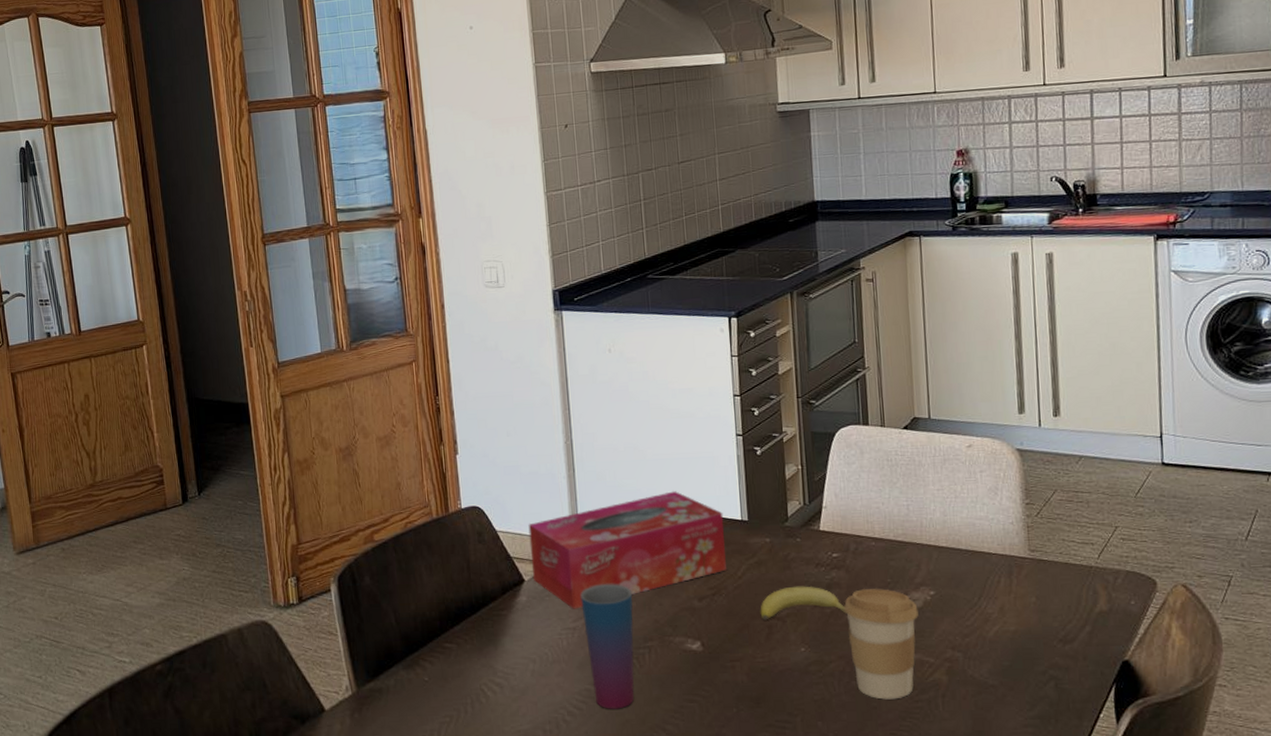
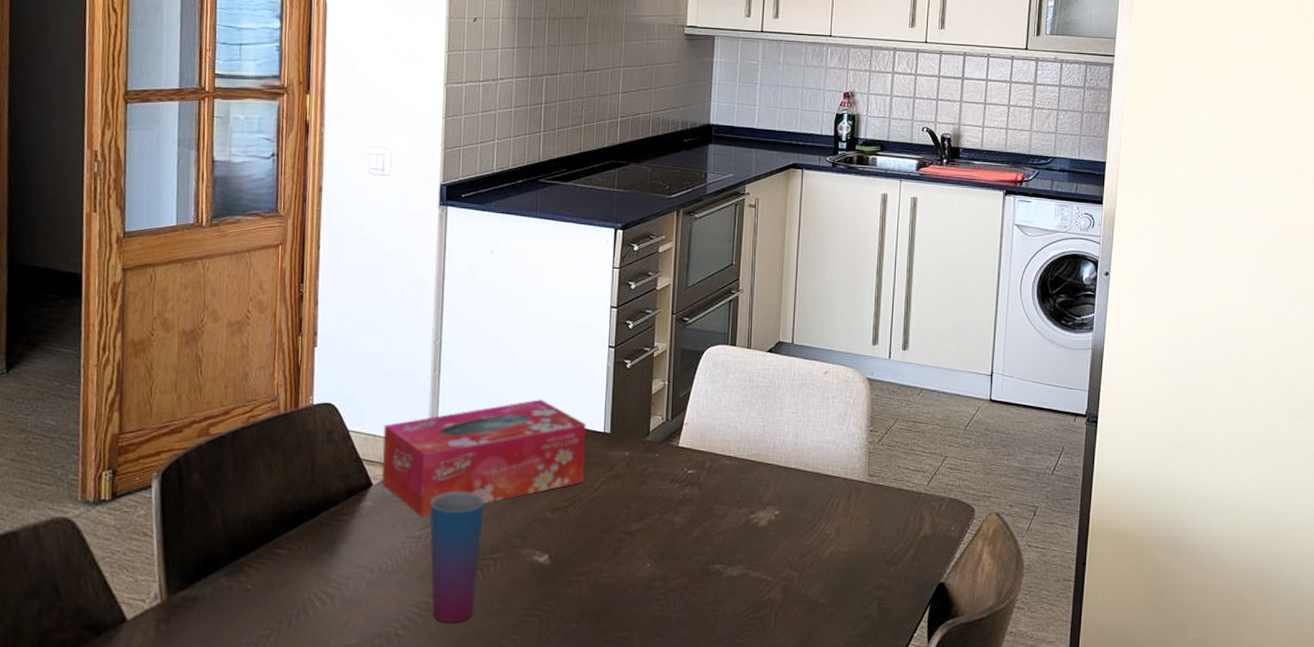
fruit: present [760,586,849,620] -> none [611,501,697,535]
coffee cup: present [844,589,919,700] -> none [693,507,762,617]

